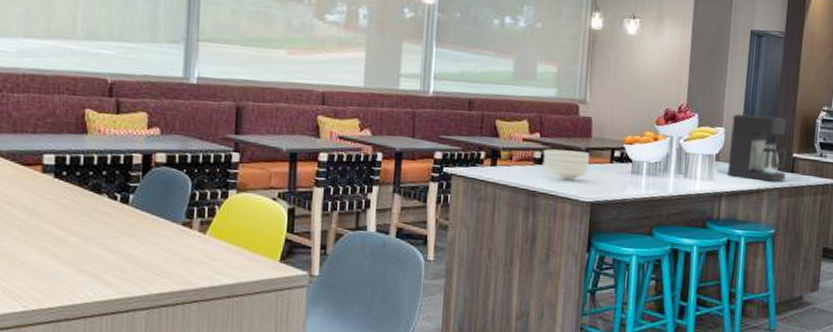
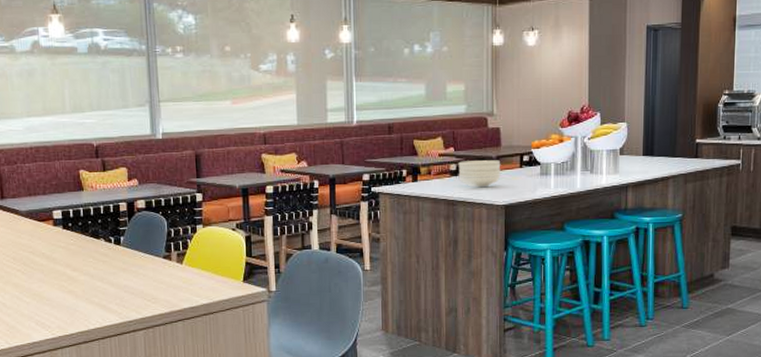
coffee maker: present [727,114,787,182] -> none [631,106,690,170]

